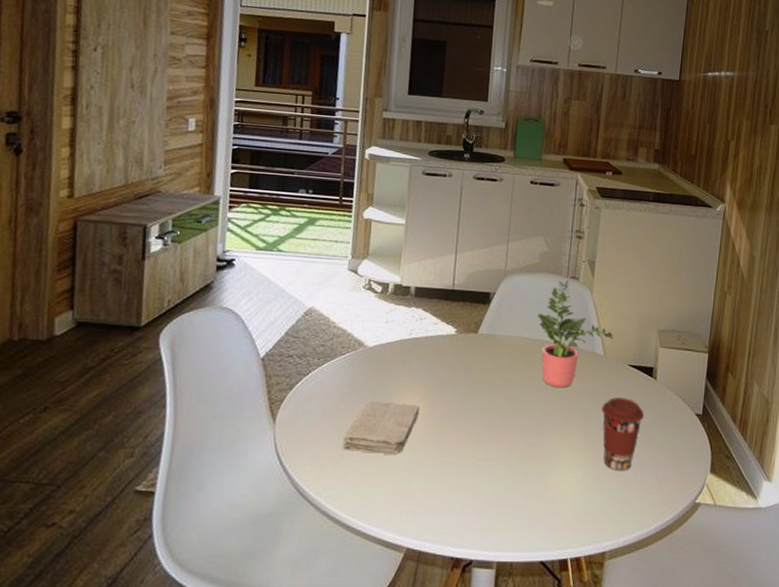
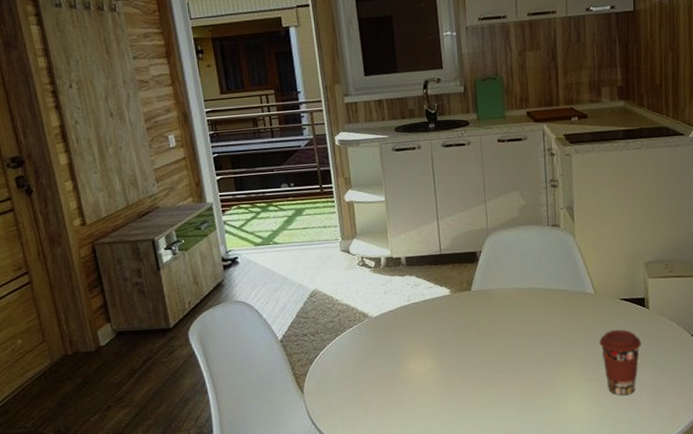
washcloth: present [343,401,420,454] -> none [365,362,430,409]
potted plant: present [538,280,614,388] -> none [525,229,602,330]

